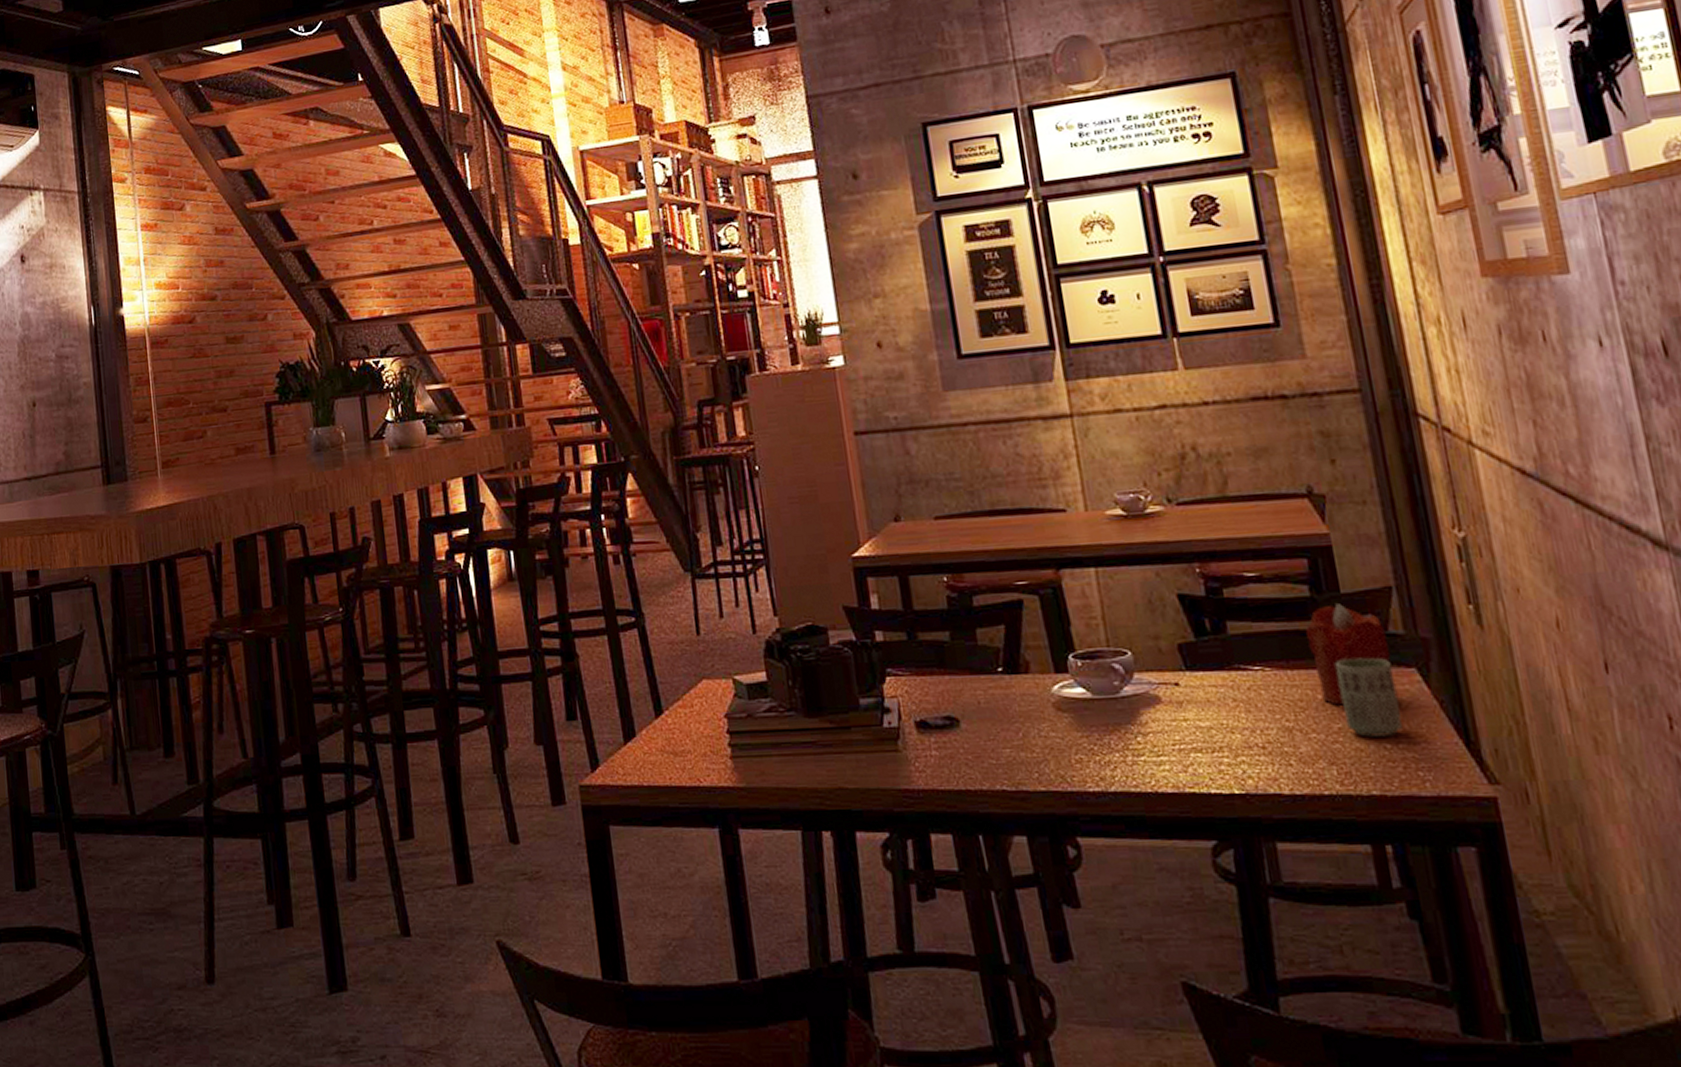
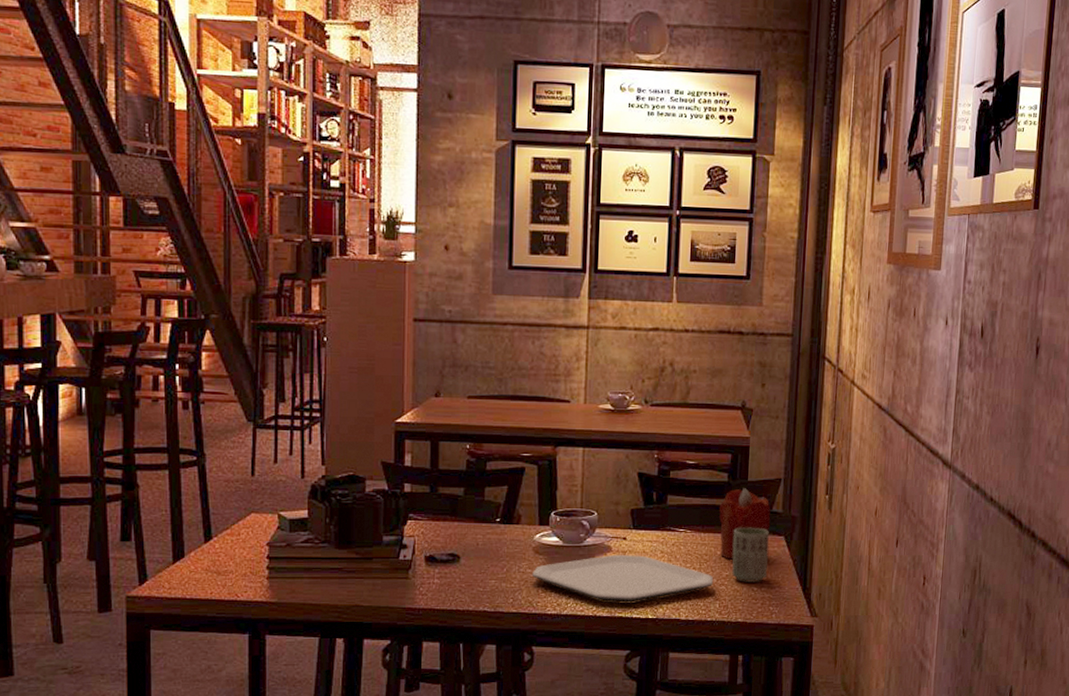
plate: none [1057,706,1322,775] -> present [531,554,714,604]

